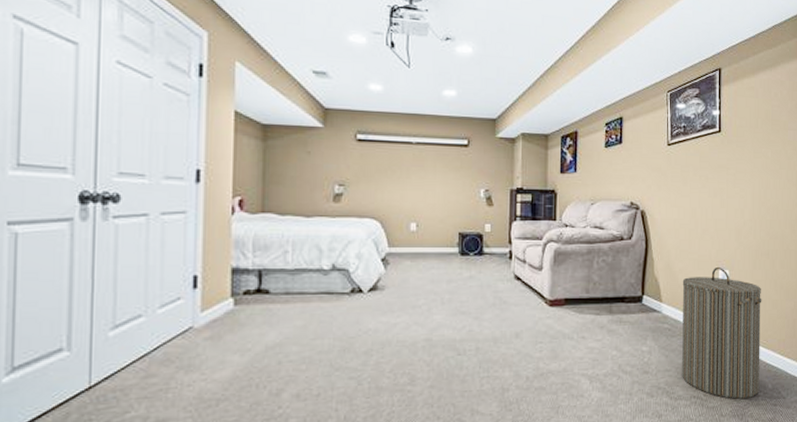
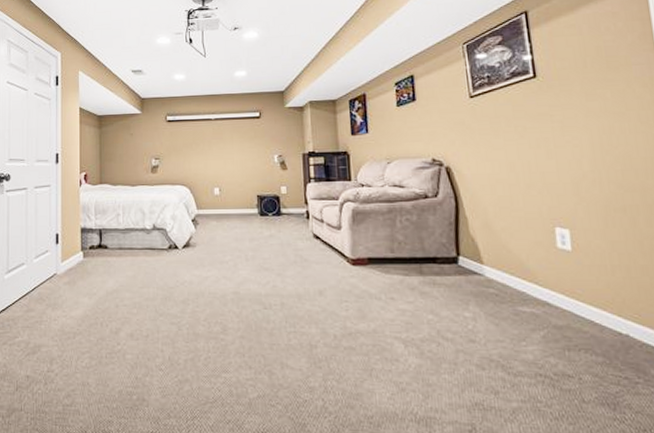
laundry hamper: present [682,266,762,399] -> none [507,225,637,384]

